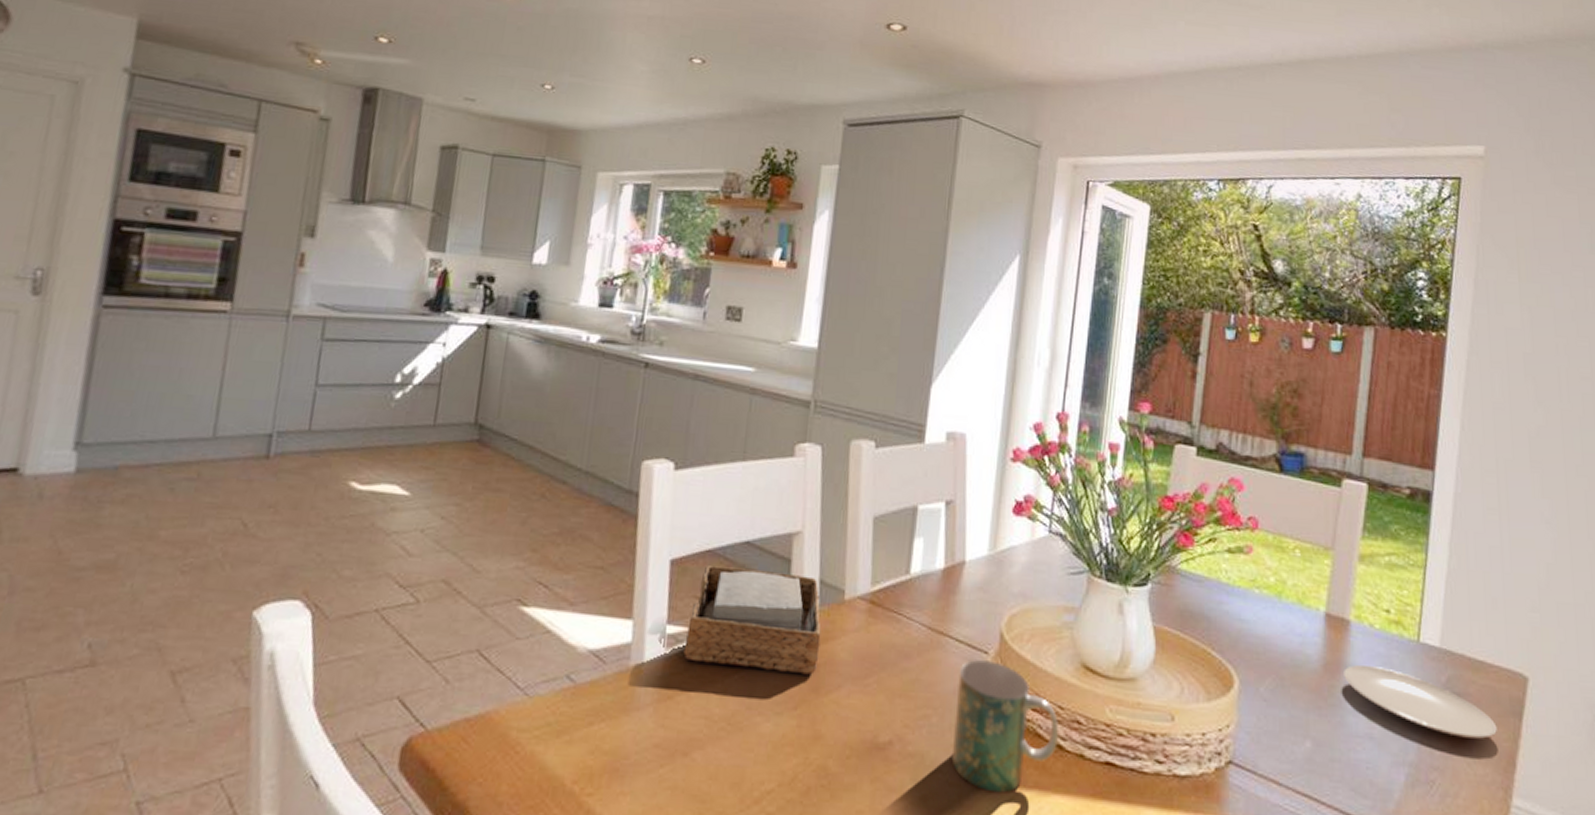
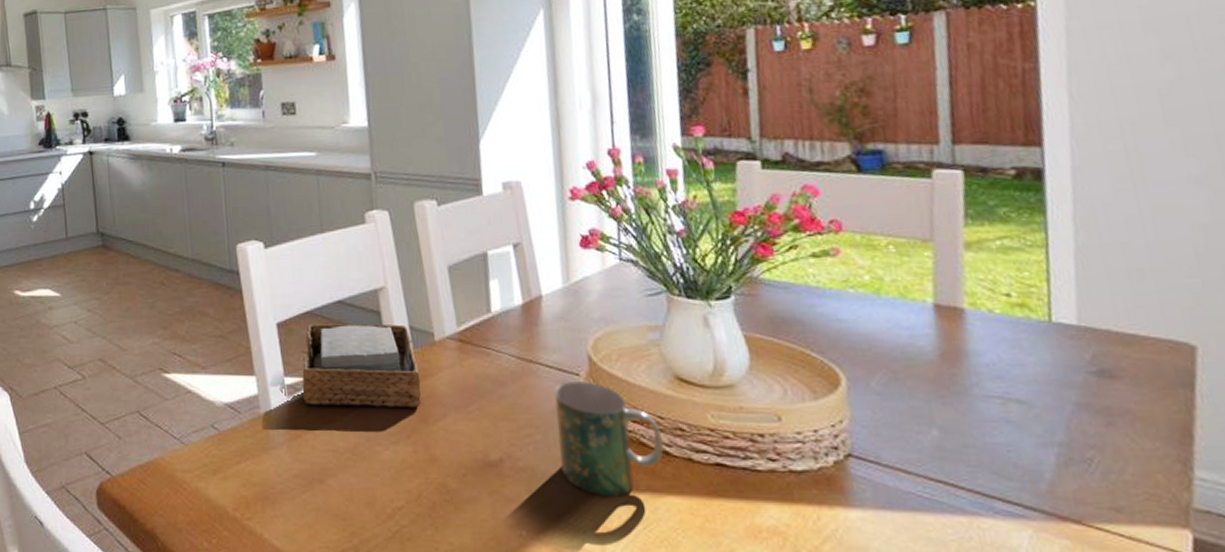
plate: present [1344,664,1497,739] -> none [964,350,1164,413]

